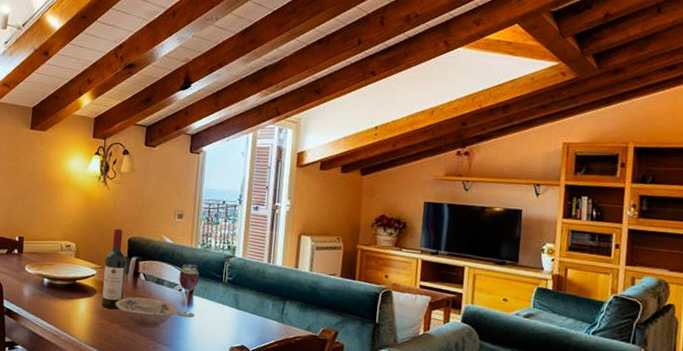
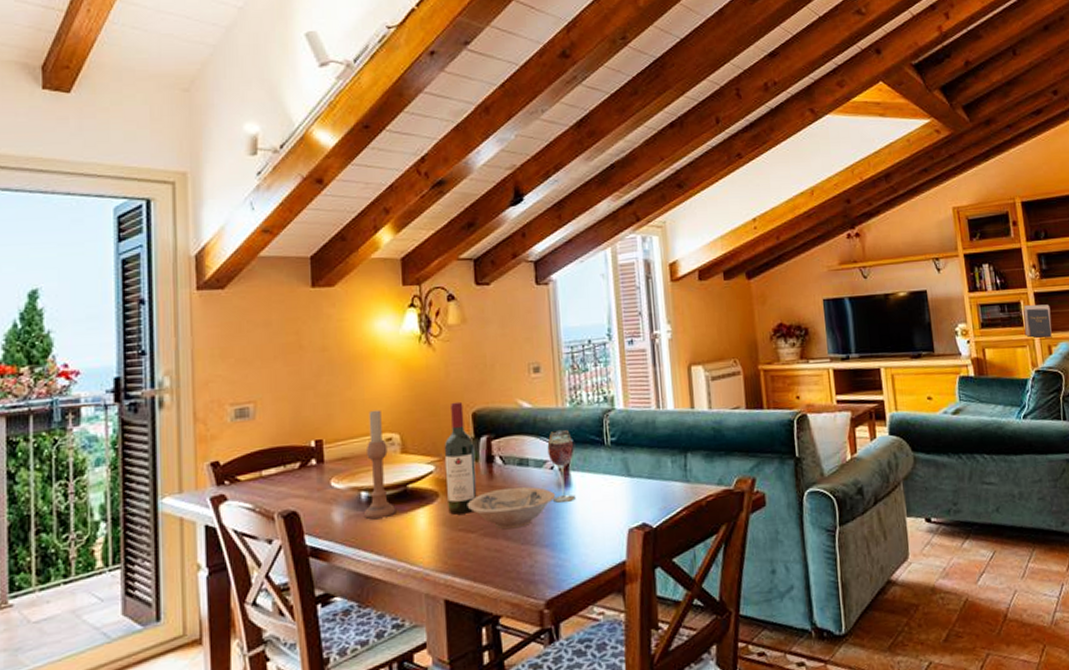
candlestick: none [44,223,66,299] -> present [363,409,397,519]
books: none [610,238,642,271] -> present [1023,304,1052,338]

